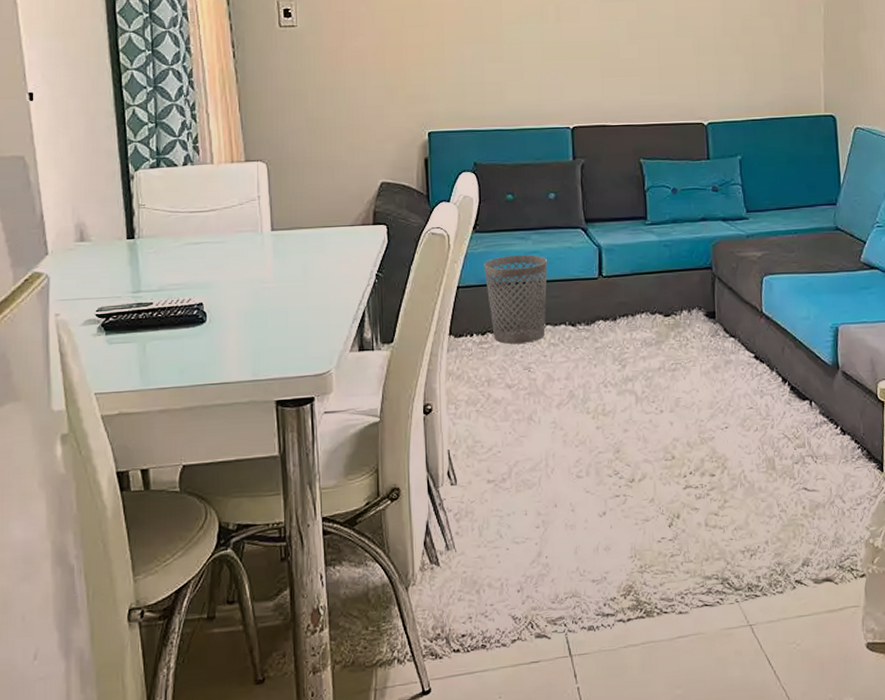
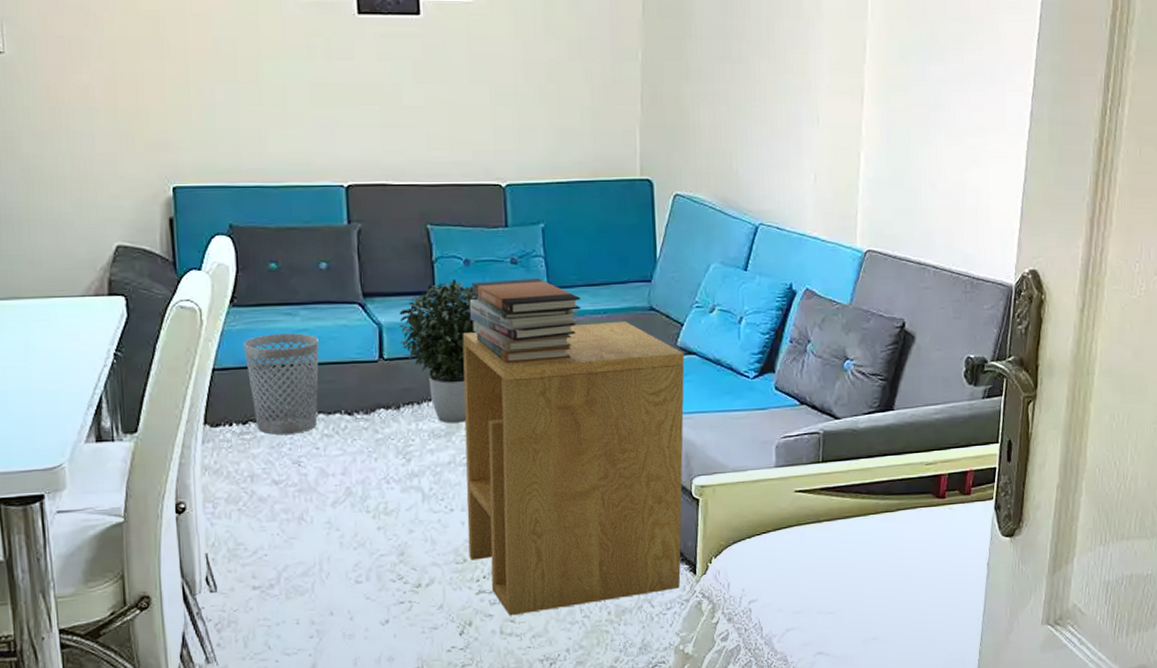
potted plant: none [615,206,685,333] -> present [398,279,479,423]
side table: none [670,240,869,510] -> present [462,321,685,616]
book stack: none [676,204,774,279] -> present [469,278,581,363]

